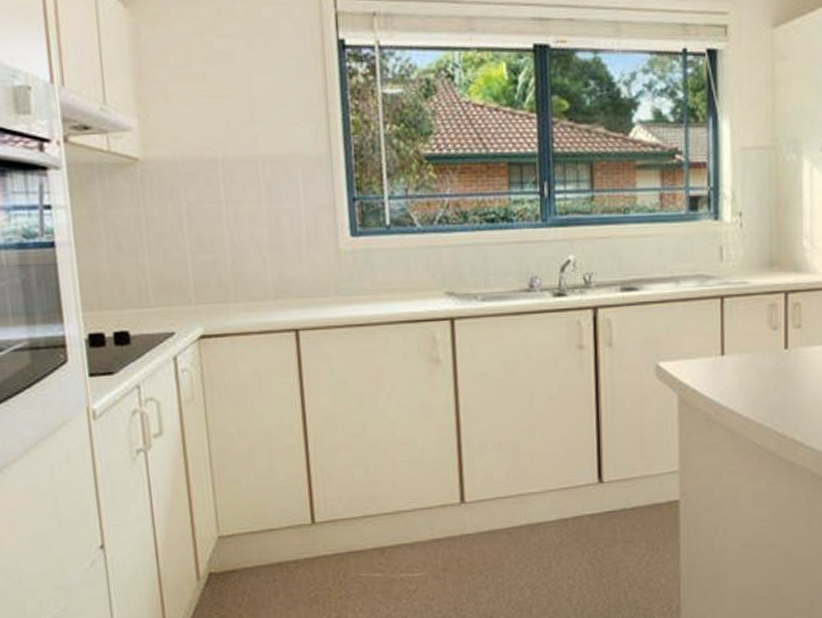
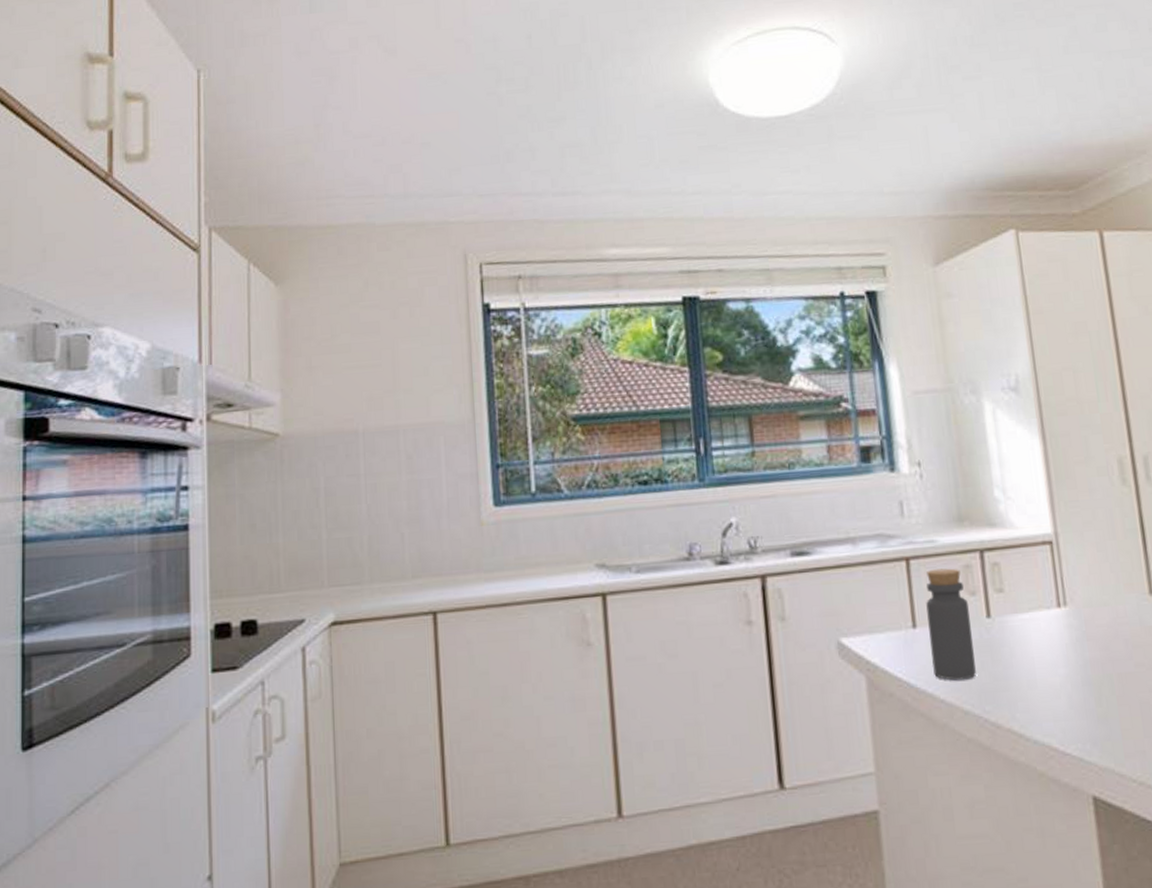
bottle: none [734,306,770,399] -> present [926,568,976,681]

